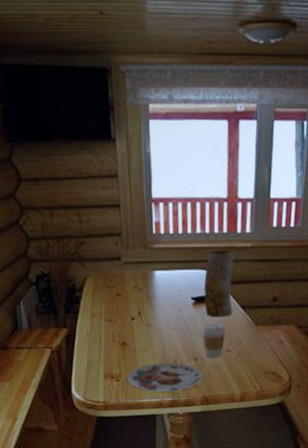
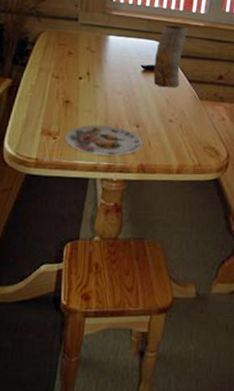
coffee cup: present [202,323,226,358] -> none [147,92,171,127]

